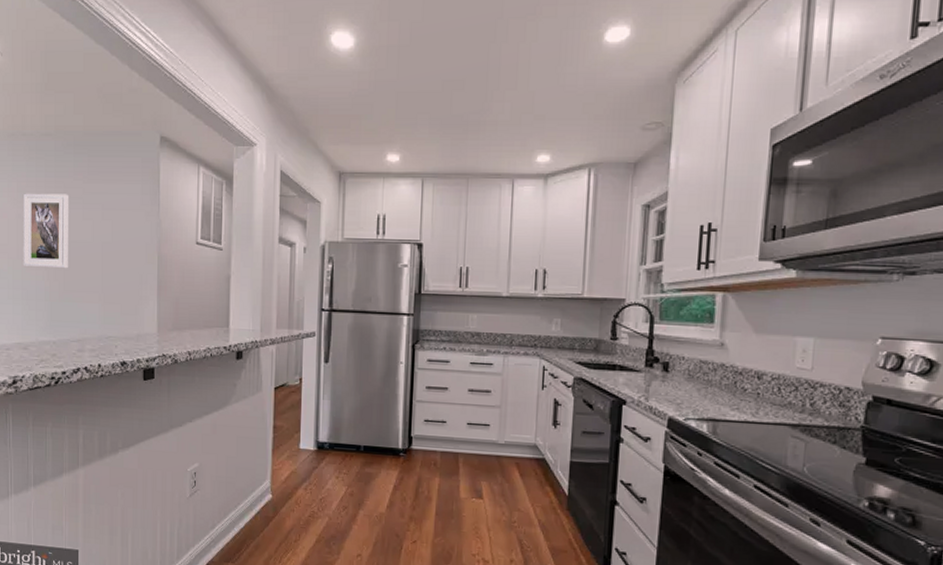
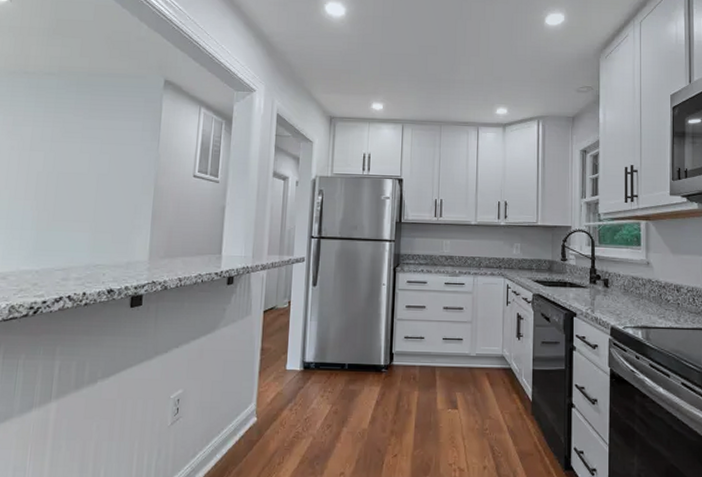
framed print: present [23,193,68,268] -> none [10,126,67,198]

